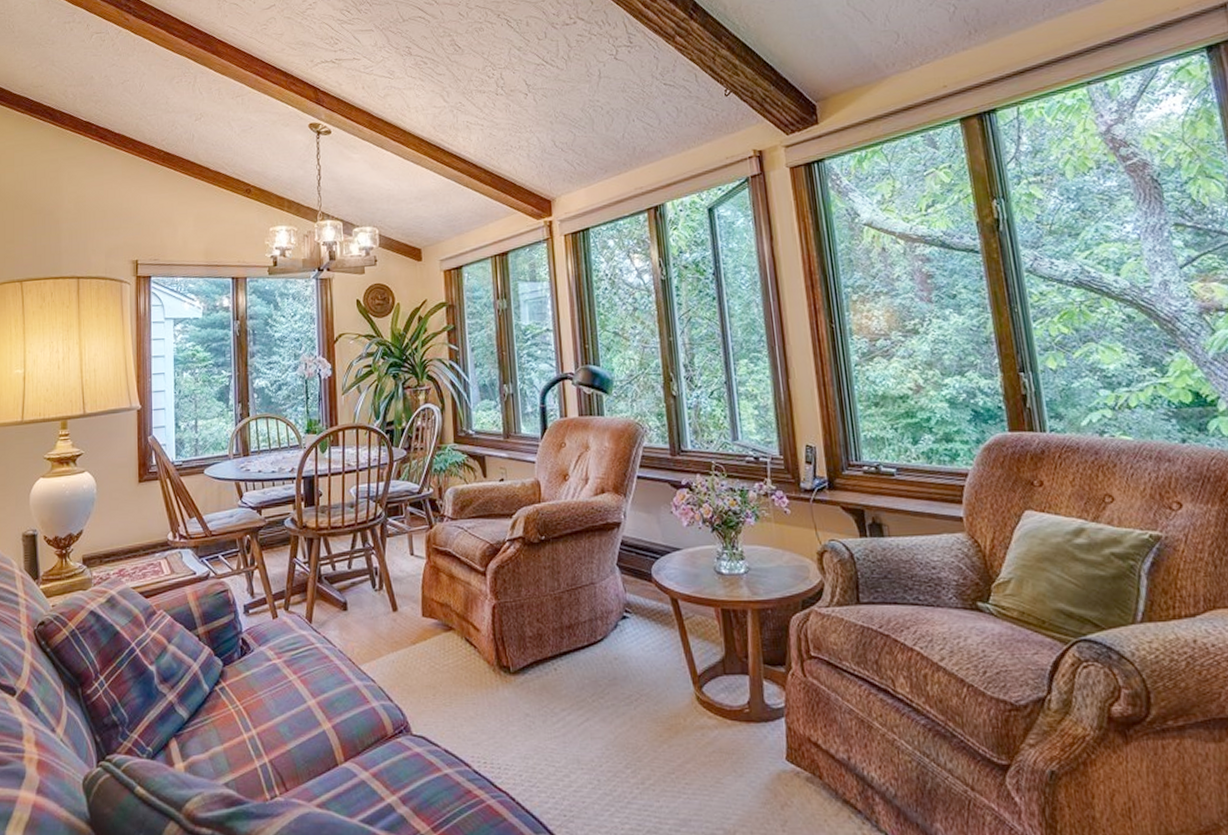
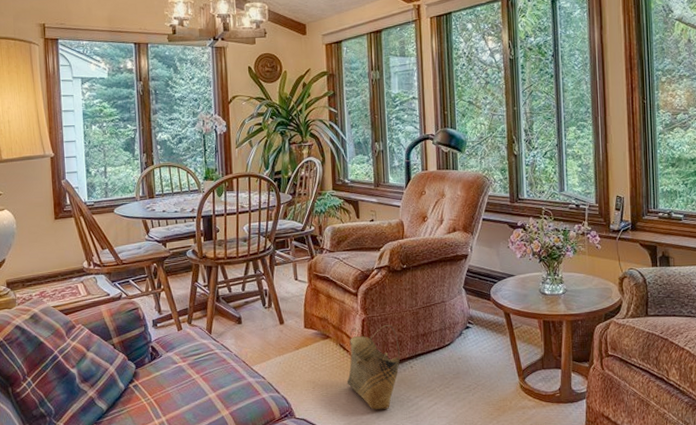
basket: none [474,613,541,726] -> present [346,325,400,410]

